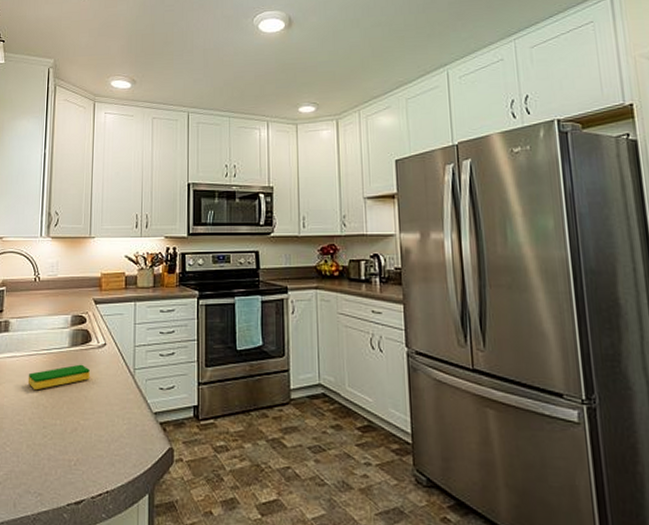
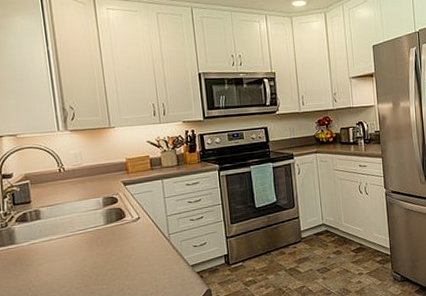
dish sponge: present [27,364,91,391] -> none [68,237,130,265]

